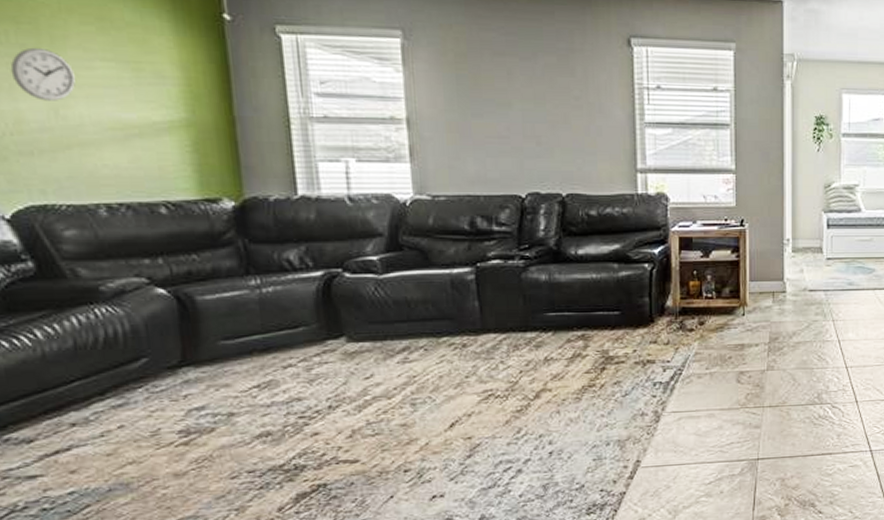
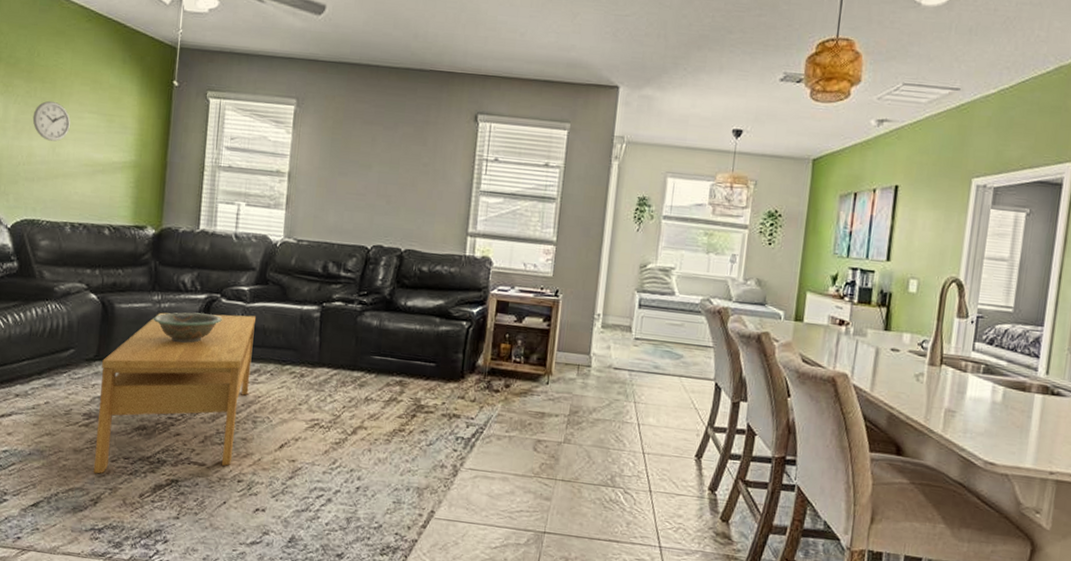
coffee table: none [192,288,400,496] -> present [93,312,256,474]
decorative bowl: none [254,292,350,331] -> present [153,312,222,343]

